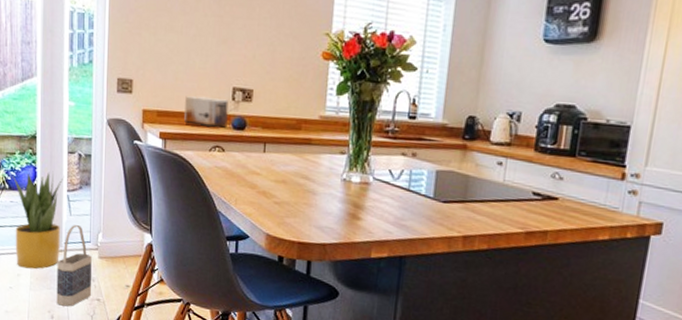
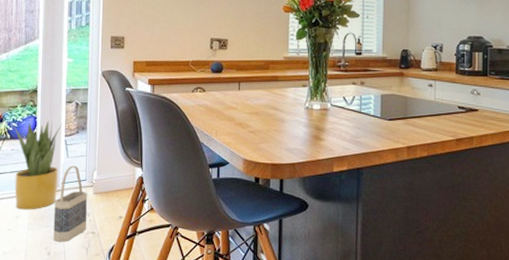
toaster: present [184,96,229,128] -> none [170,47,207,73]

